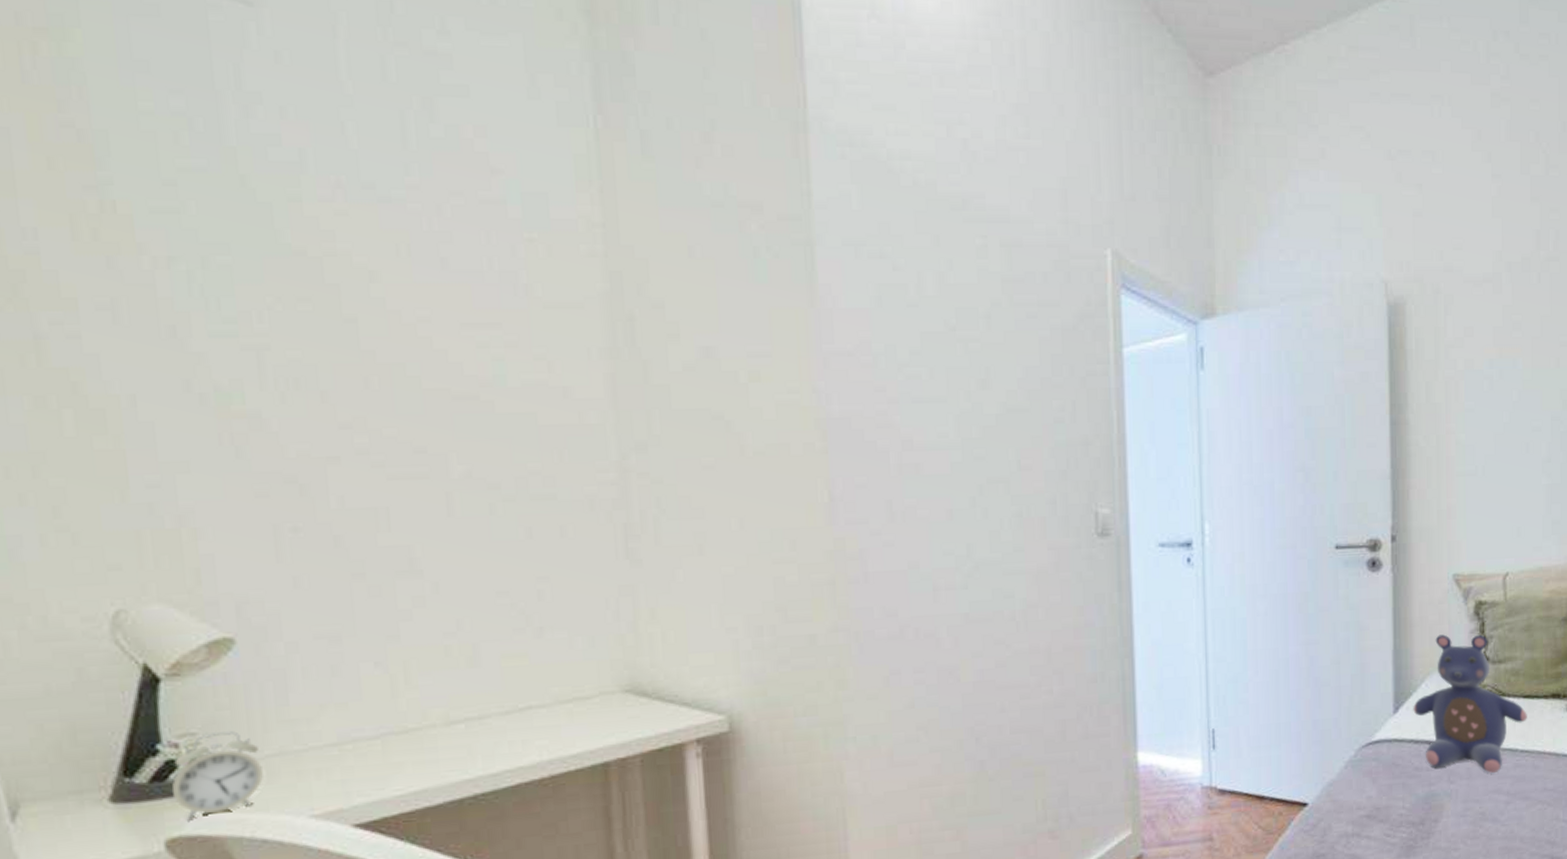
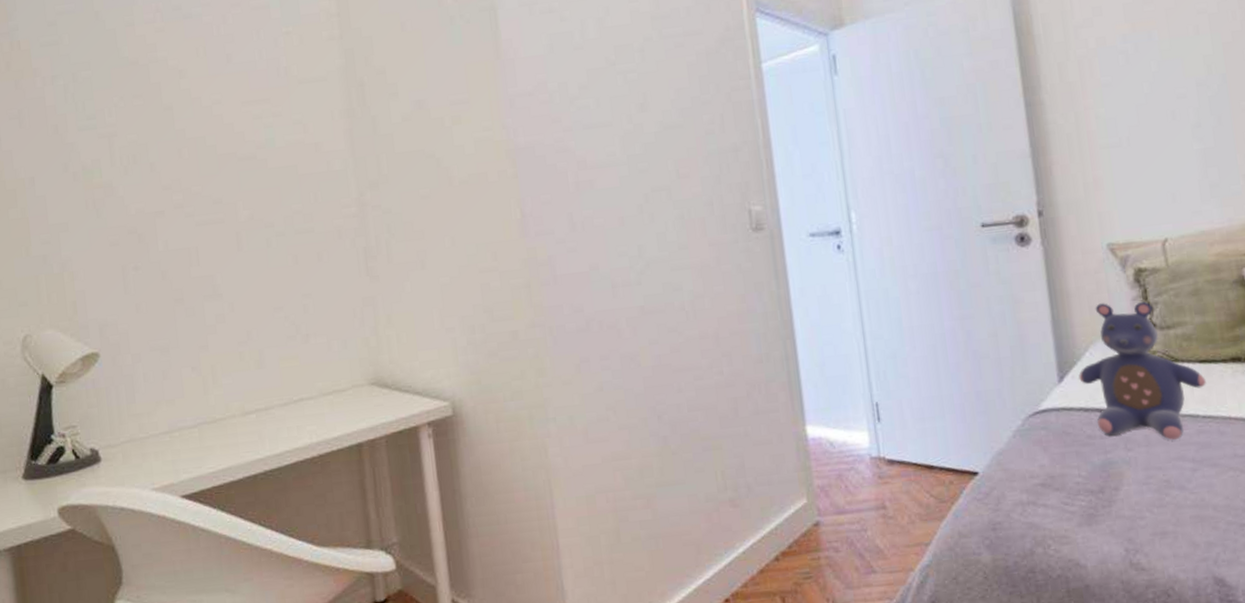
alarm clock: present [171,731,263,820] -> none [61,424,120,492]

